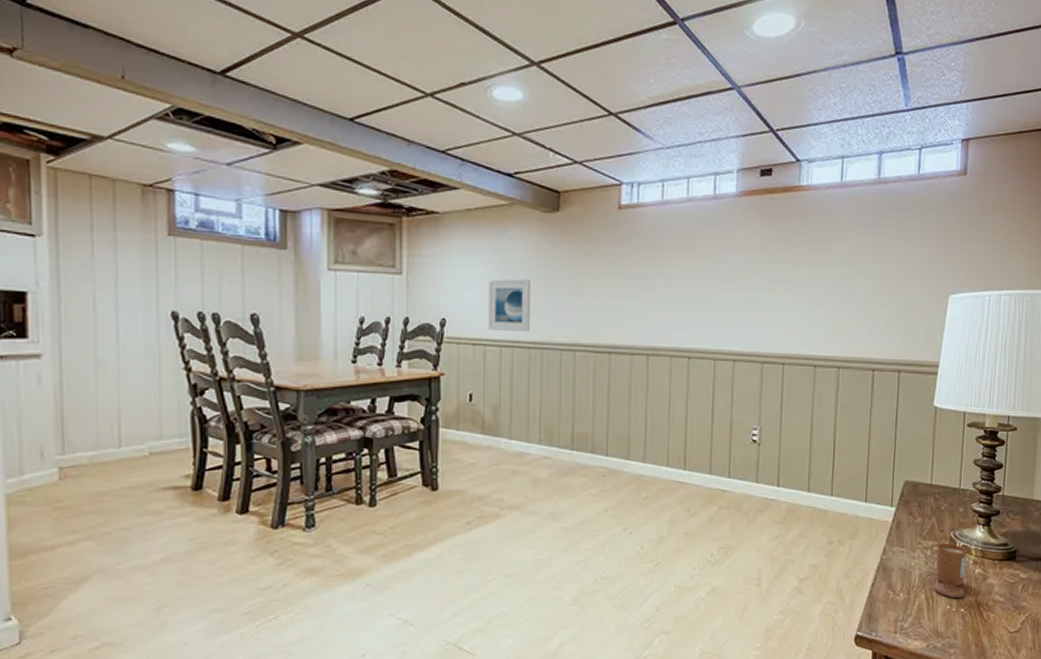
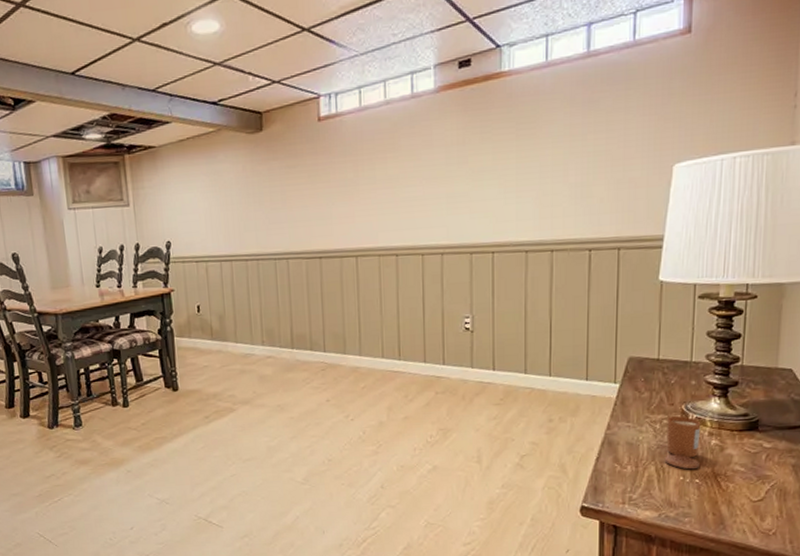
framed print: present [488,278,530,331] -> none [204,198,245,248]

